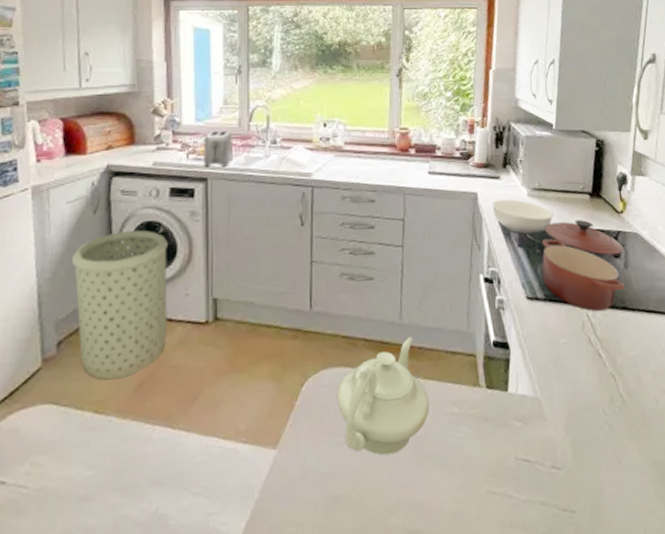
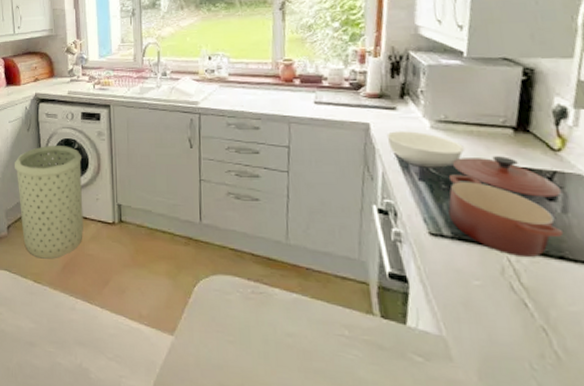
toaster: present [203,130,234,167] -> none [106,64,131,96]
teapot: present [336,336,429,456] -> none [225,256,318,362]

